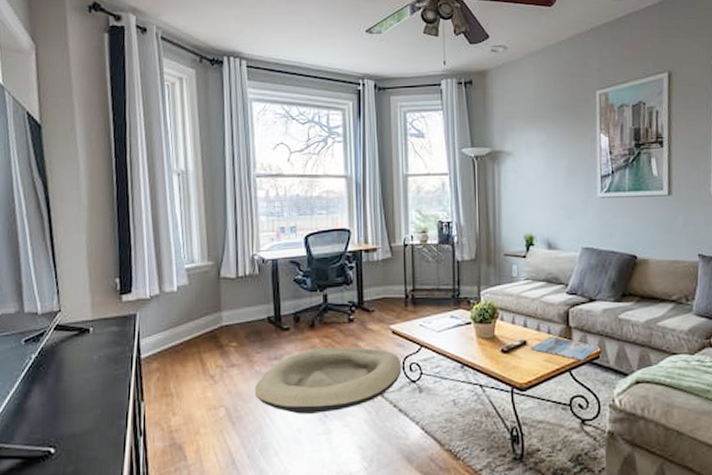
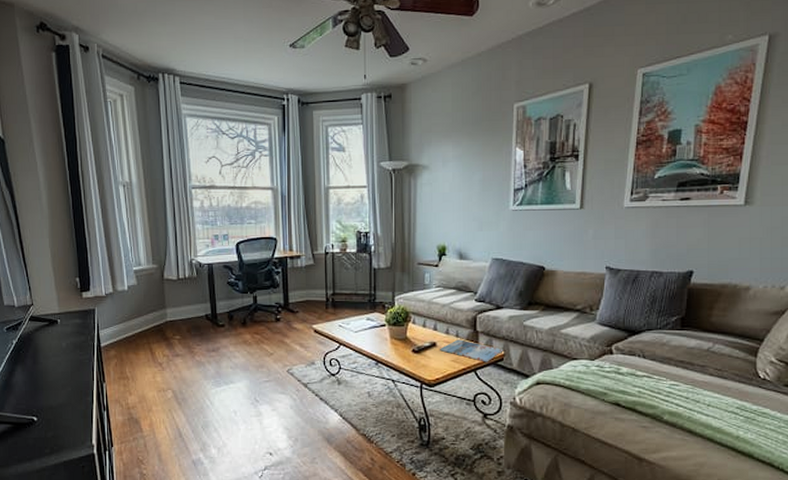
dog bed: present [254,347,402,414] -> none [196,343,323,398]

